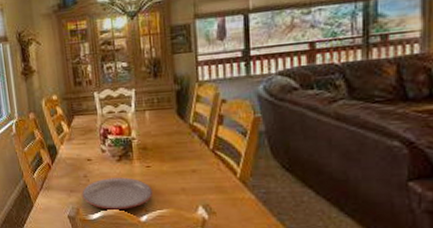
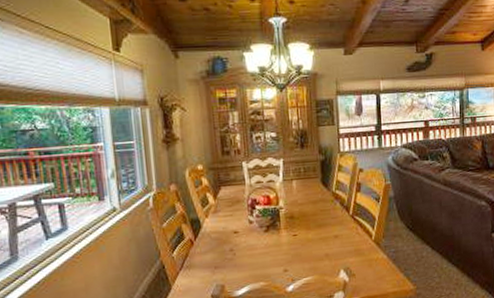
plate: present [82,177,154,210] -> none [227,248,300,284]

